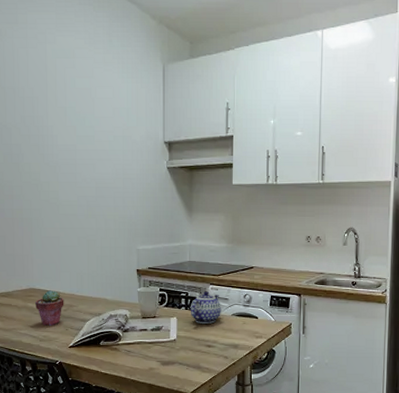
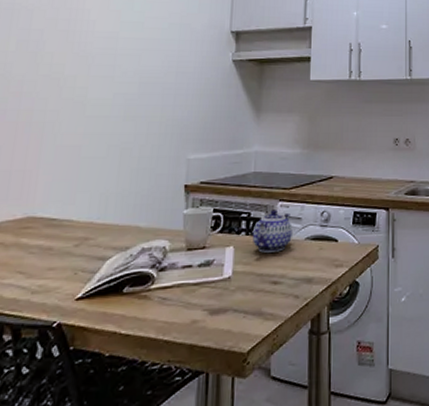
potted succulent: present [35,290,64,326] -> none [32,218,77,270]

